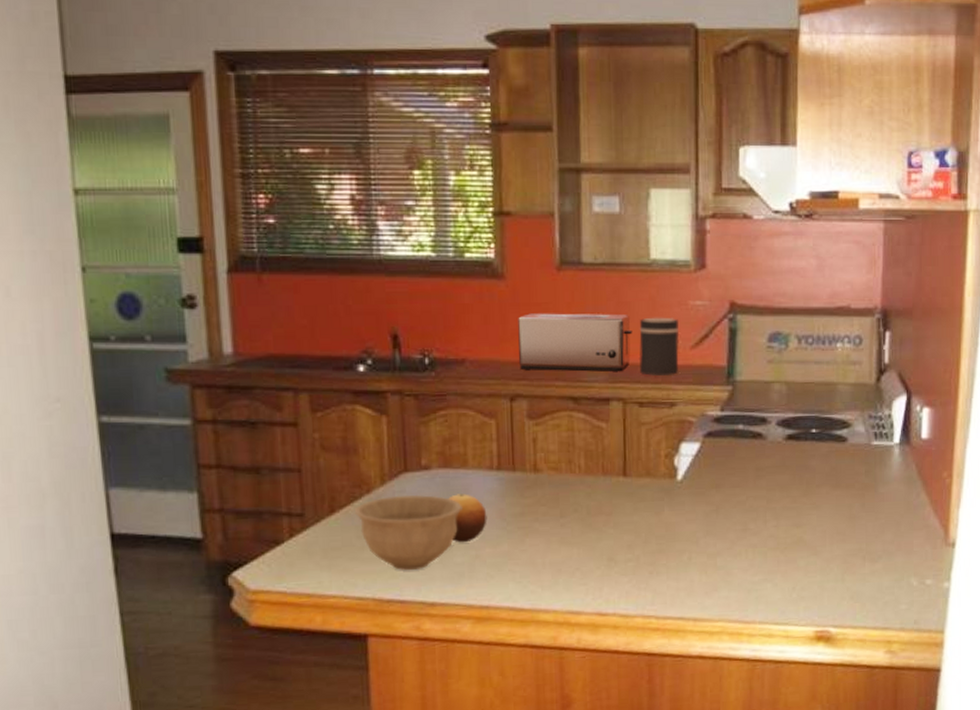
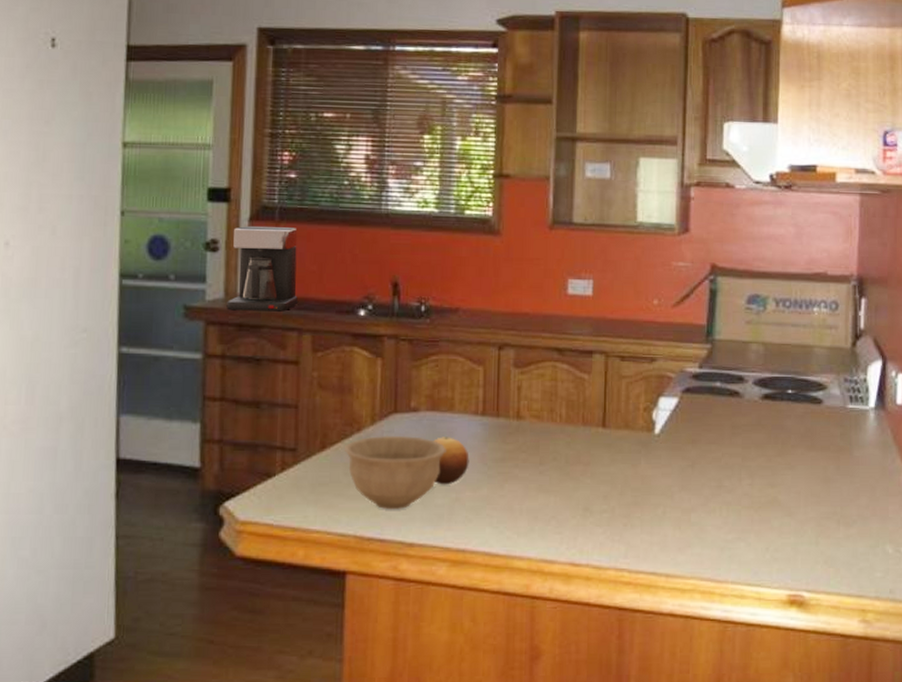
coffee maker: none [212,278,290,372] -> present [226,225,298,313]
toaster: present [518,313,633,373] -> none [508,268,617,327]
cylinder: present [638,317,680,376] -> none [622,276,662,331]

